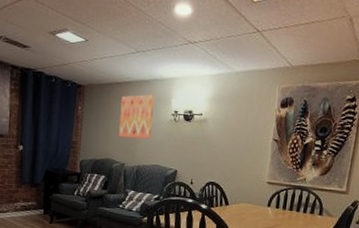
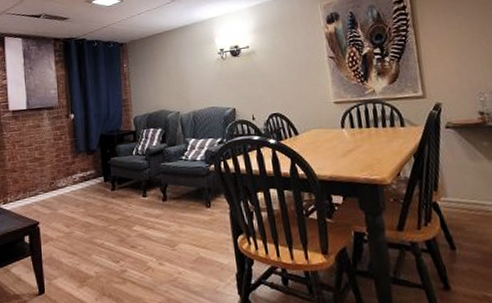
wall art: present [118,94,155,139] -> none [164,37,201,87]

